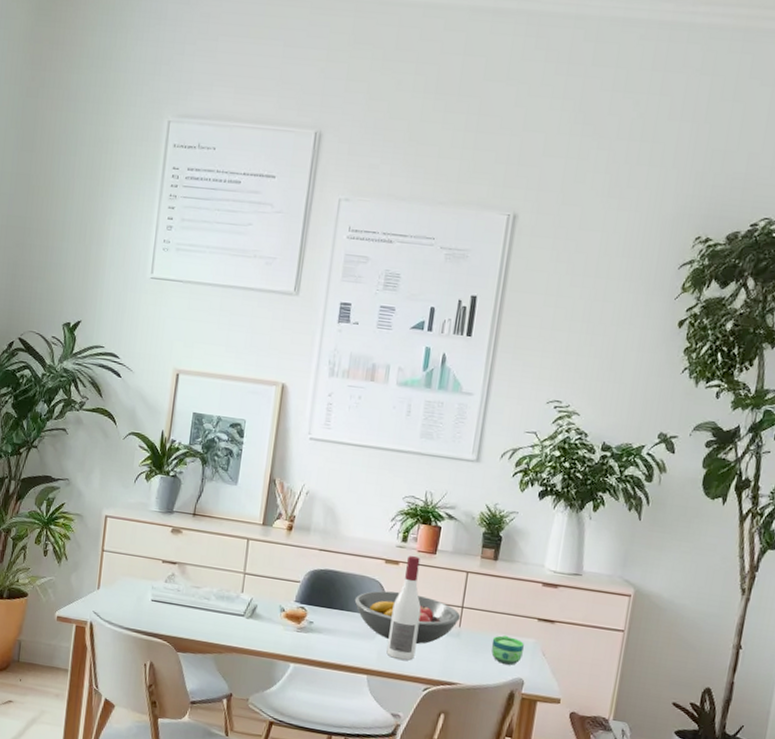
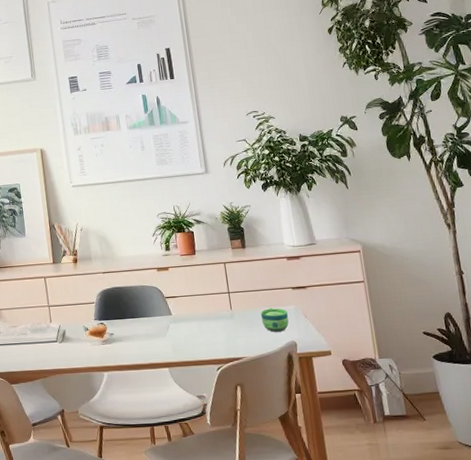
fruit bowl: present [354,590,461,644] -> none [141,291,230,333]
wine bottle: present [386,555,422,661] -> none [173,259,202,349]

